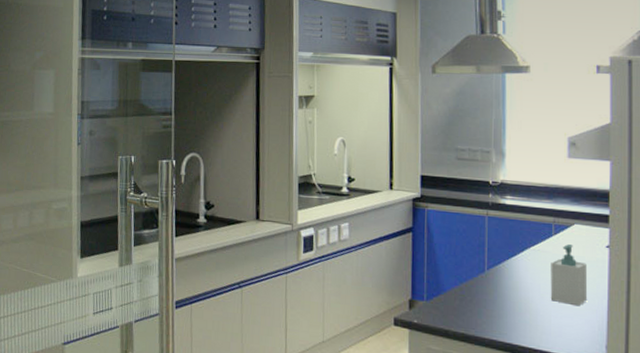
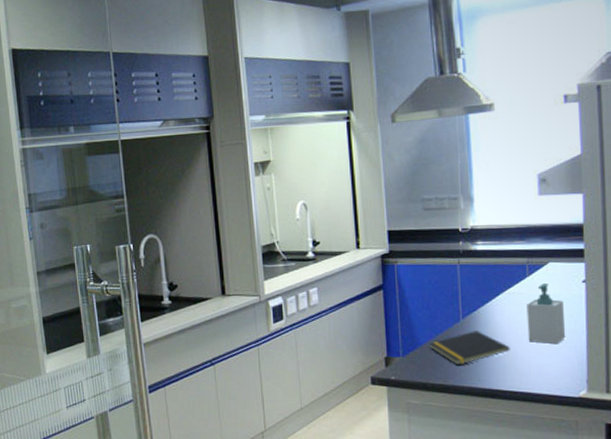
notepad: none [453,283,532,316] -> present [429,331,510,365]

